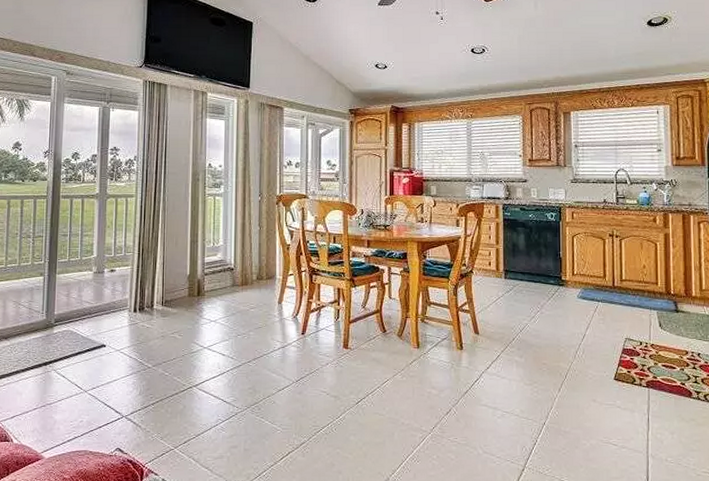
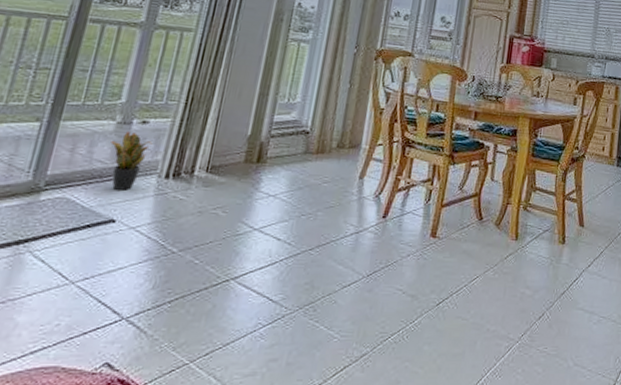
potted plant: none [92,278,121,323] -> present [111,130,152,190]

